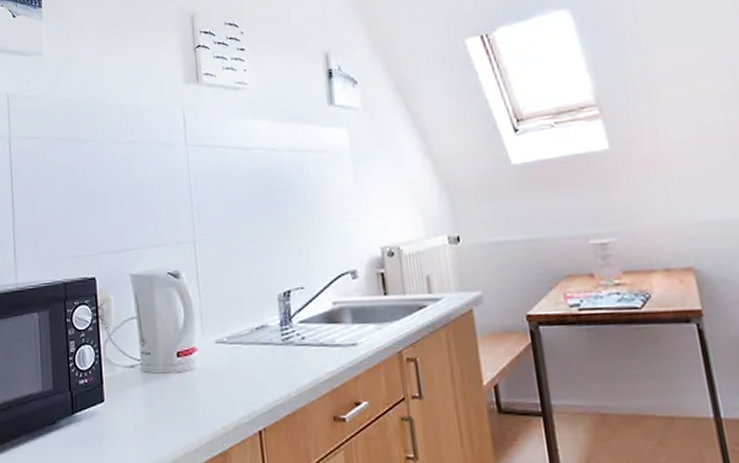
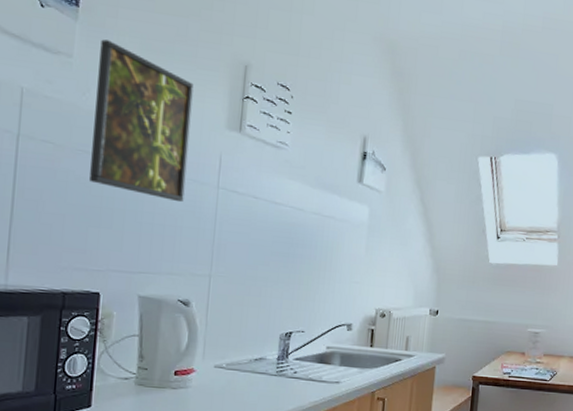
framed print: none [63,29,157,170] -> present [89,39,194,202]

